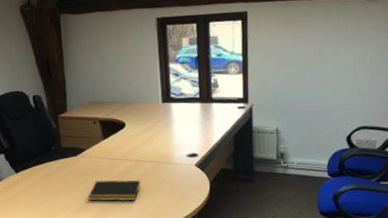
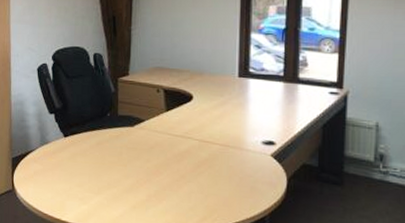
notepad: present [88,180,141,201] -> none [140,158,204,188]

